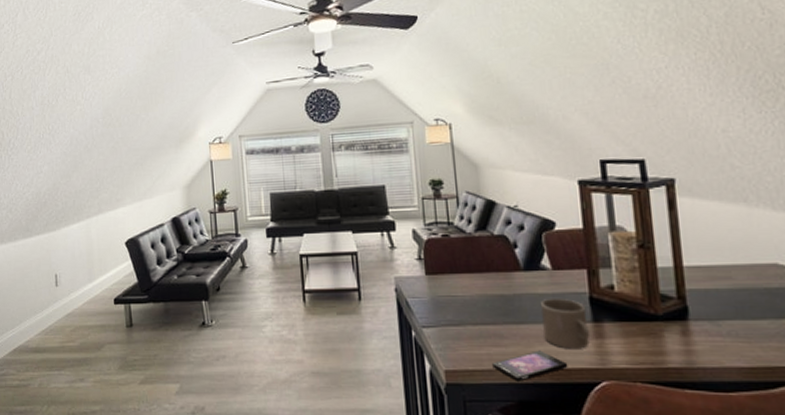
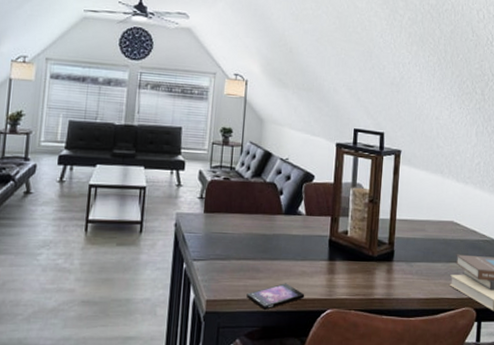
mug: present [540,297,590,349] -> none [291,239,326,283]

